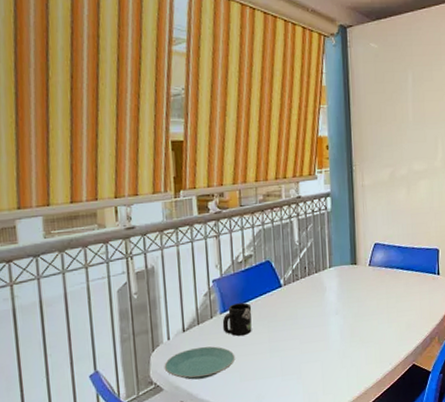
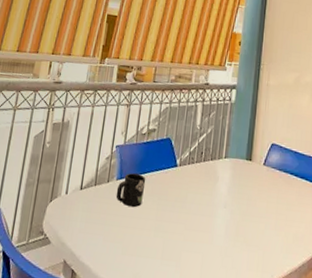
plate: present [164,346,236,380] -> none [56,208,122,242]

